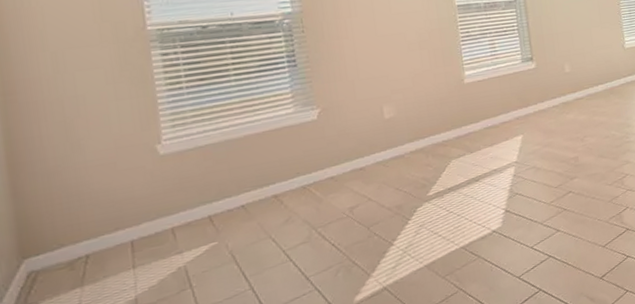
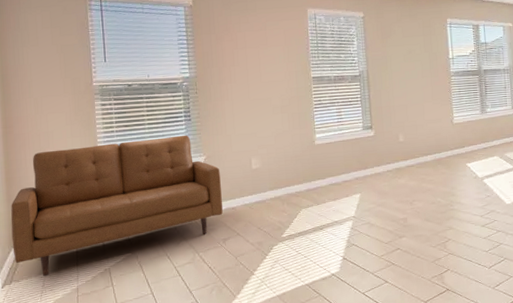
sofa: none [18,84,347,291] -> present [10,135,223,277]

